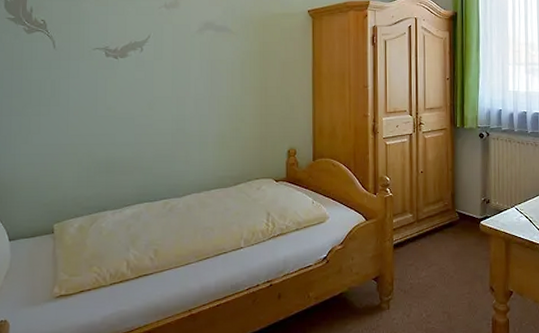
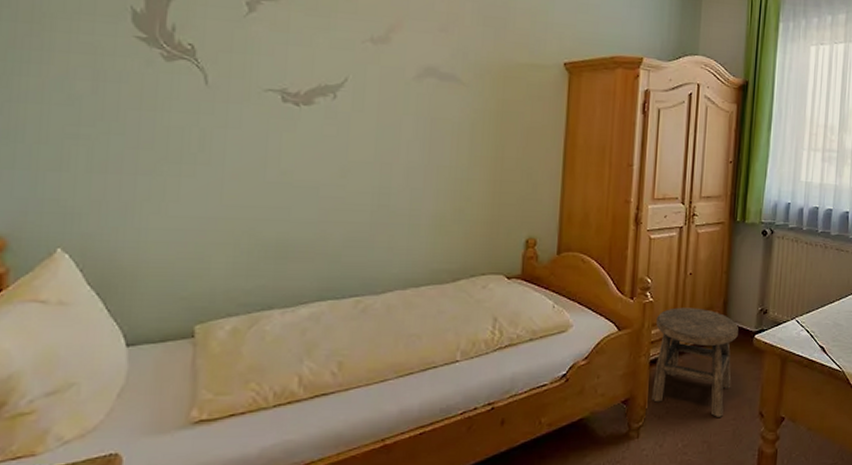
stool: none [396,200,466,291] -> present [652,307,739,417]

